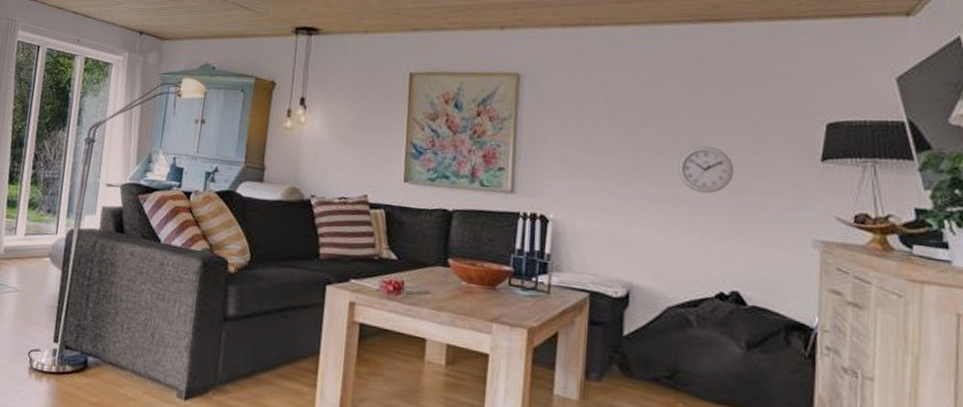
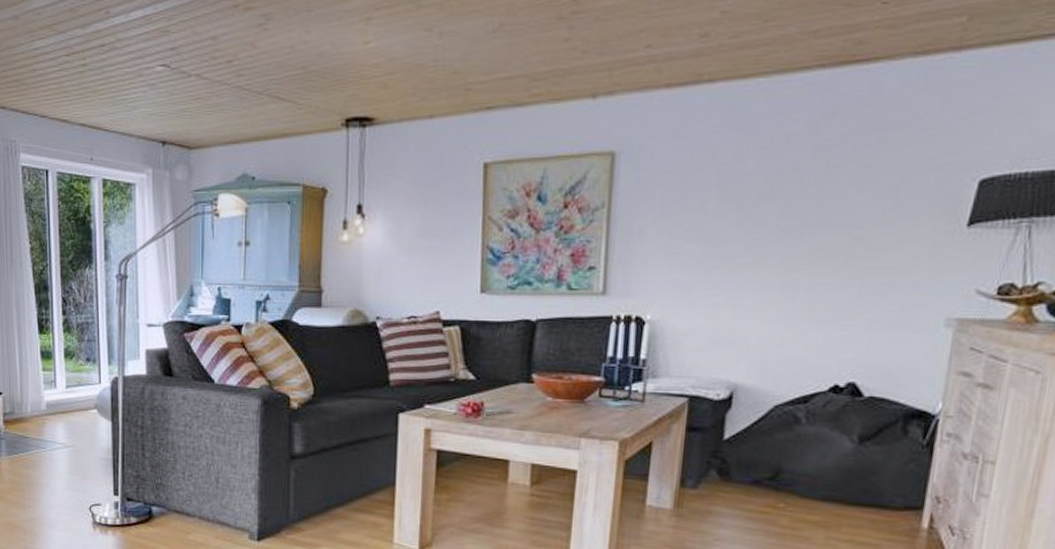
wall clock: present [677,145,734,194] -> none [796,219,863,276]

